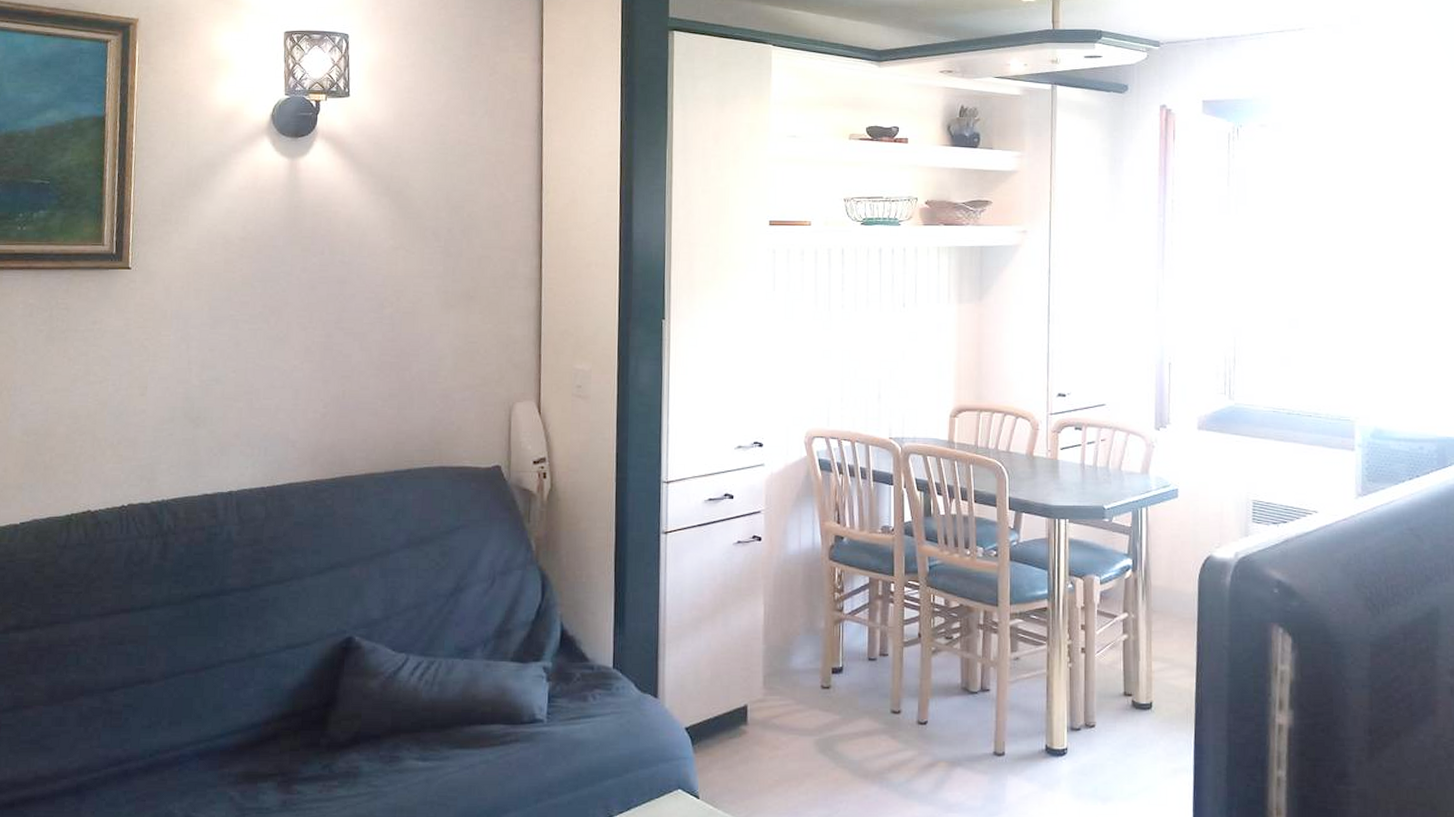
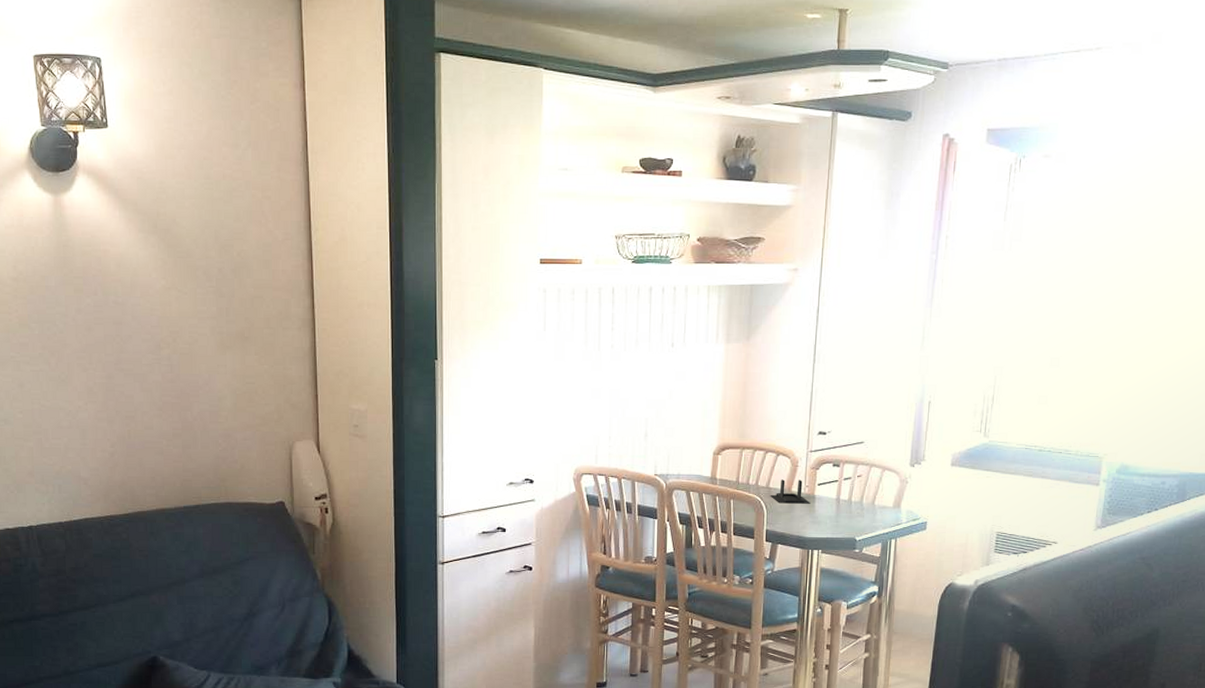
napkin holder: none [1011,443,1054,470] -> present [770,479,811,504]

